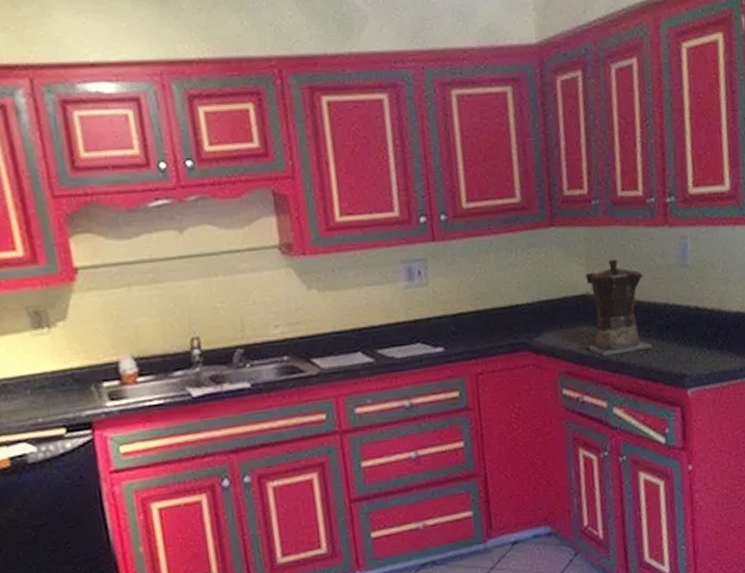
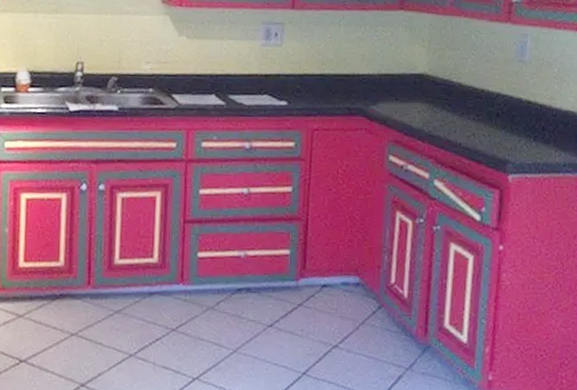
coffee maker: present [585,259,653,356] -> none [419,46,481,133]

